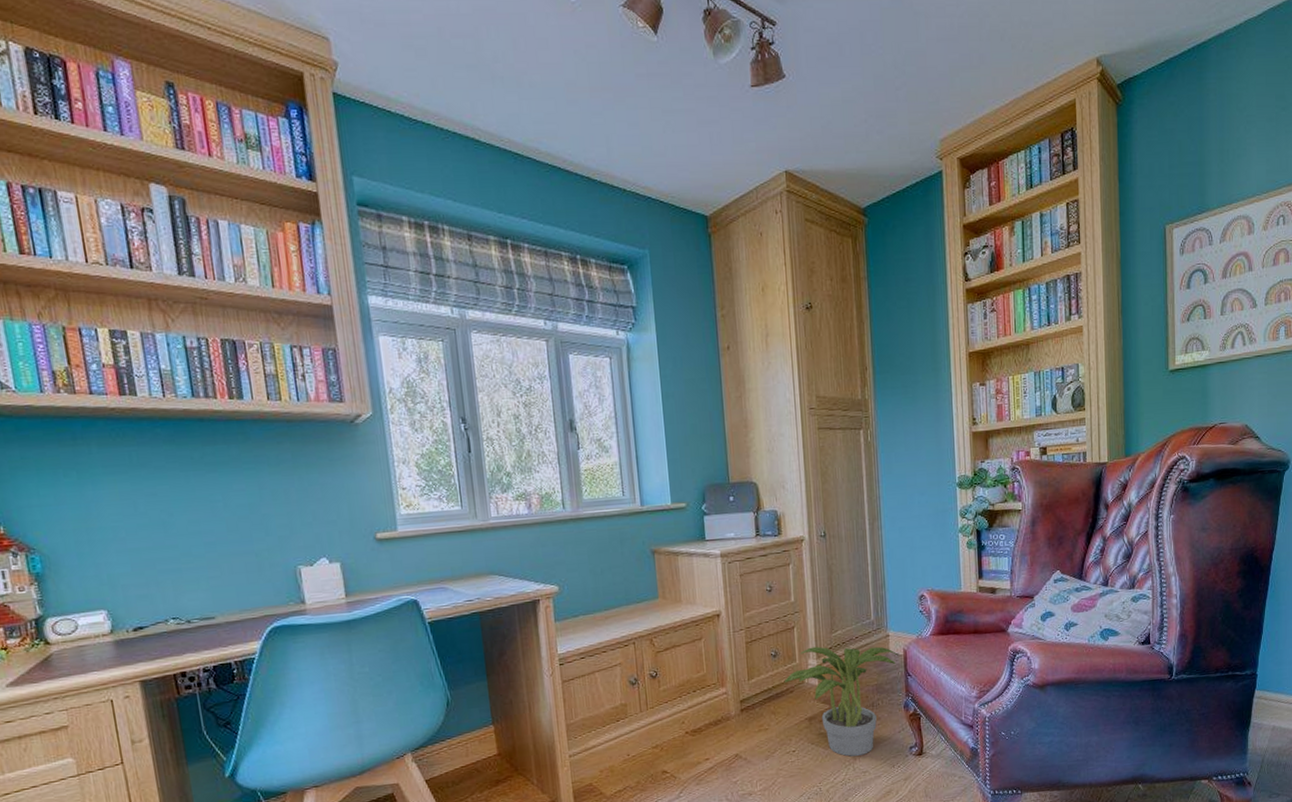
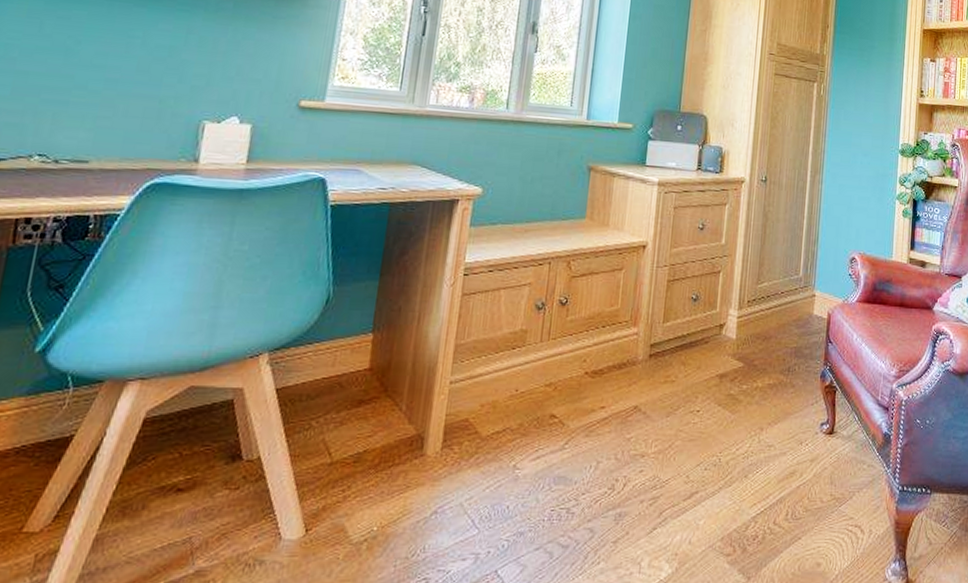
potted plant: present [784,646,899,757] -> none [700,296,823,426]

